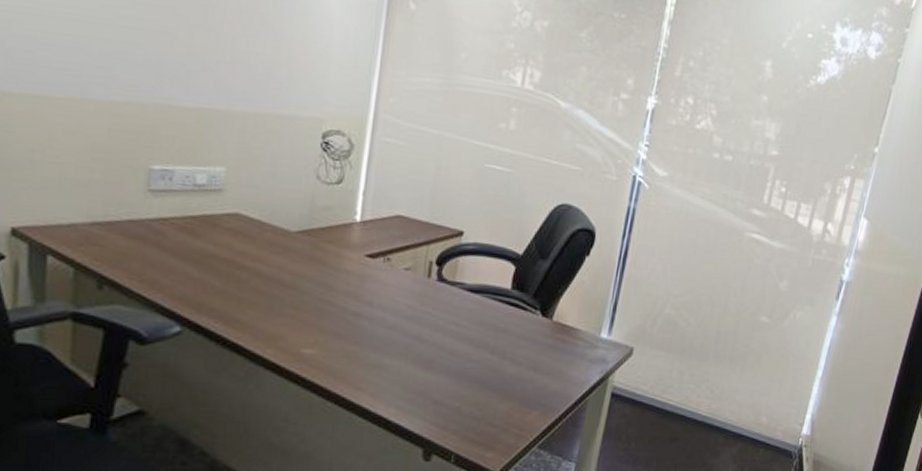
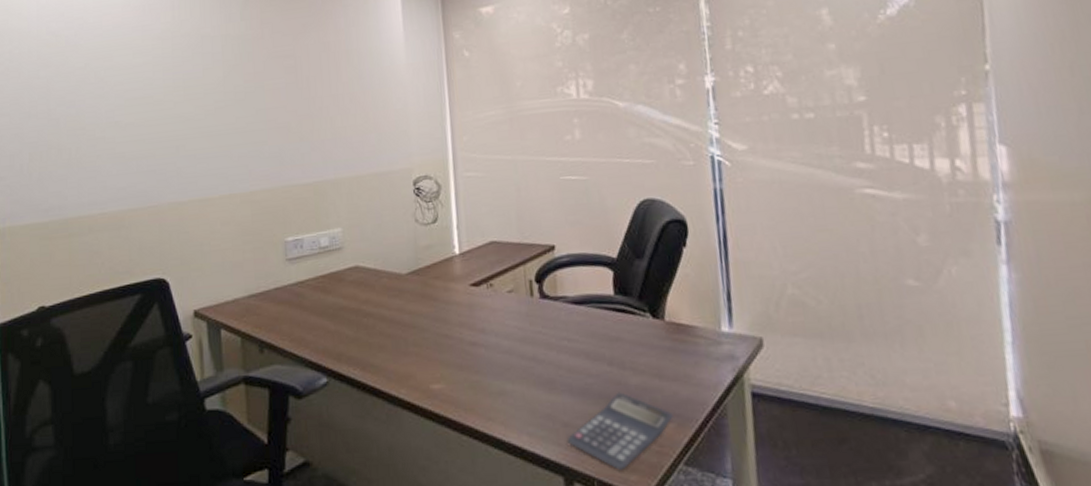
calculator: none [433,378,539,447] -> present [566,392,673,470]

